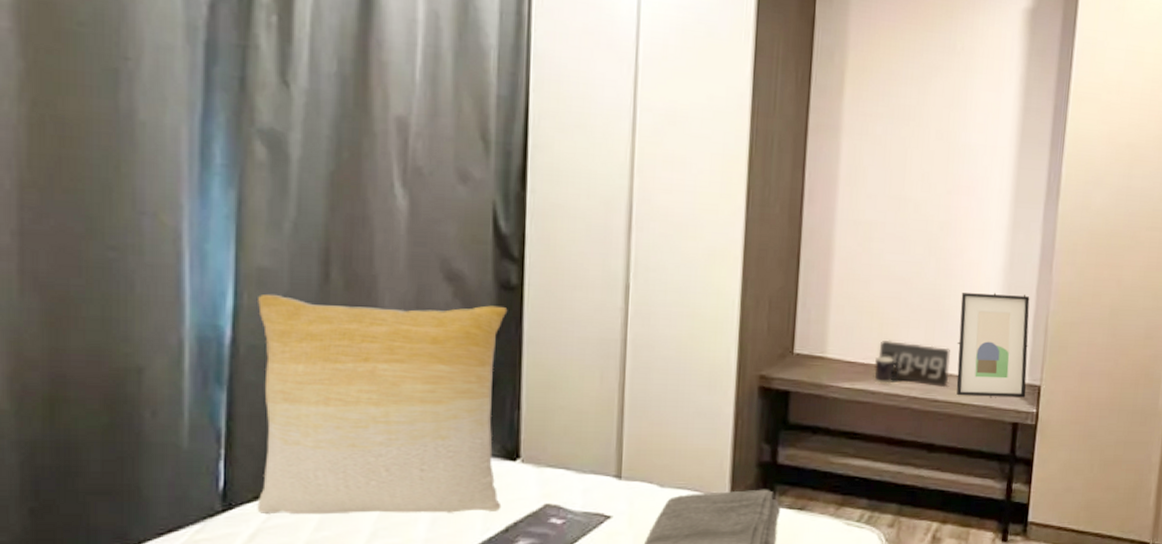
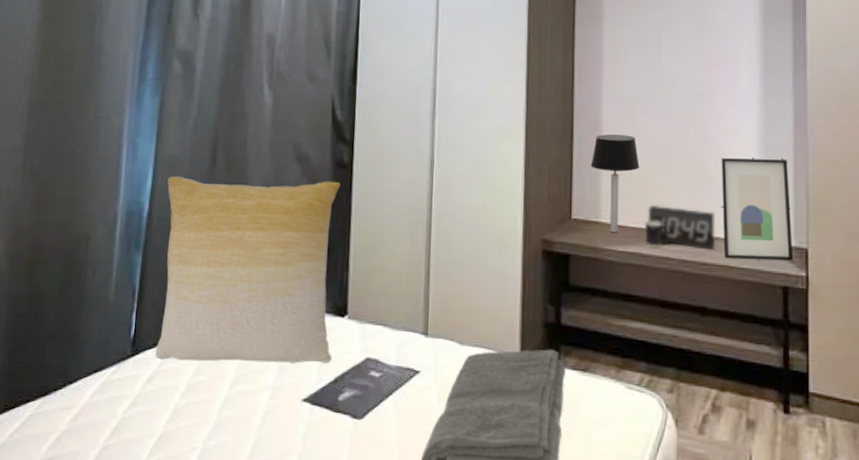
table lamp: none [818,262,874,369] -> present [590,134,640,233]

